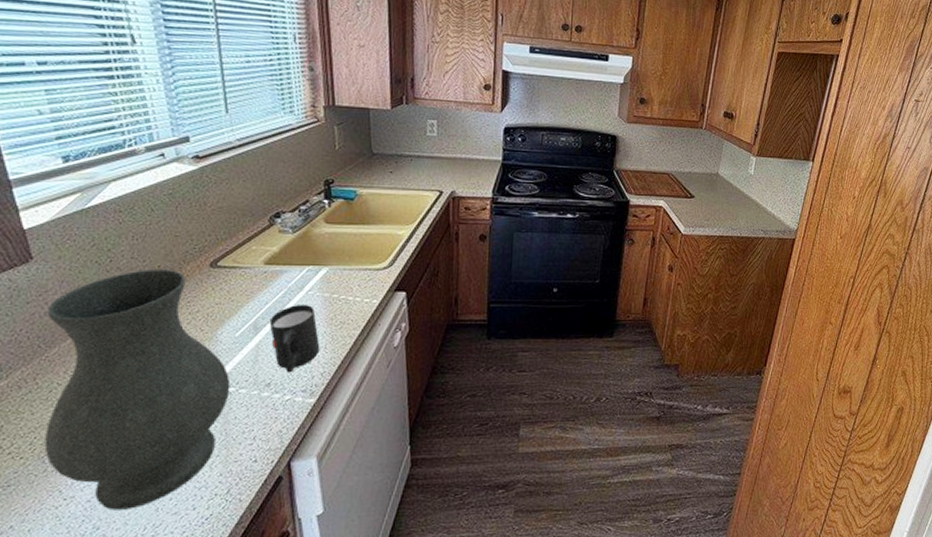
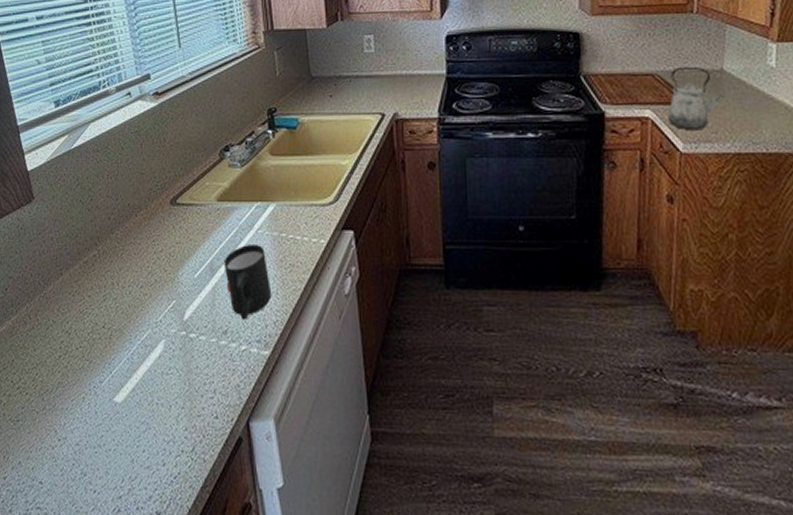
vase: present [44,268,231,510] -> none [43,207,192,458]
kettle: none [676,169,716,218] -> present [668,66,724,131]

